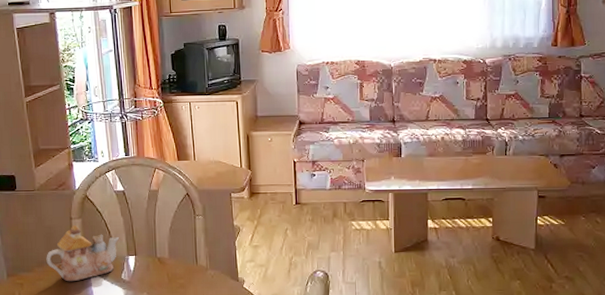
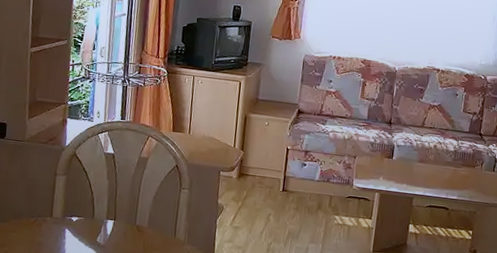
teapot: present [46,225,119,282] -> none [23,181,101,239]

